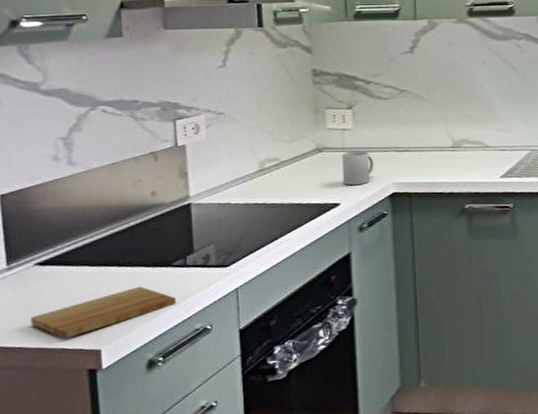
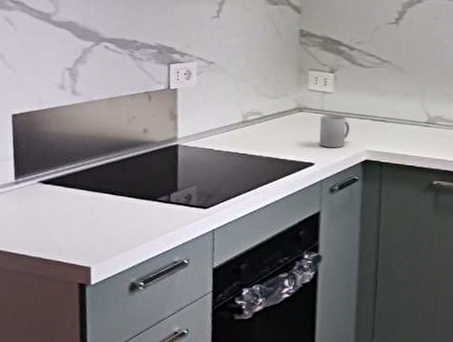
cutting board: present [30,286,177,338] -> none [32,215,159,252]

